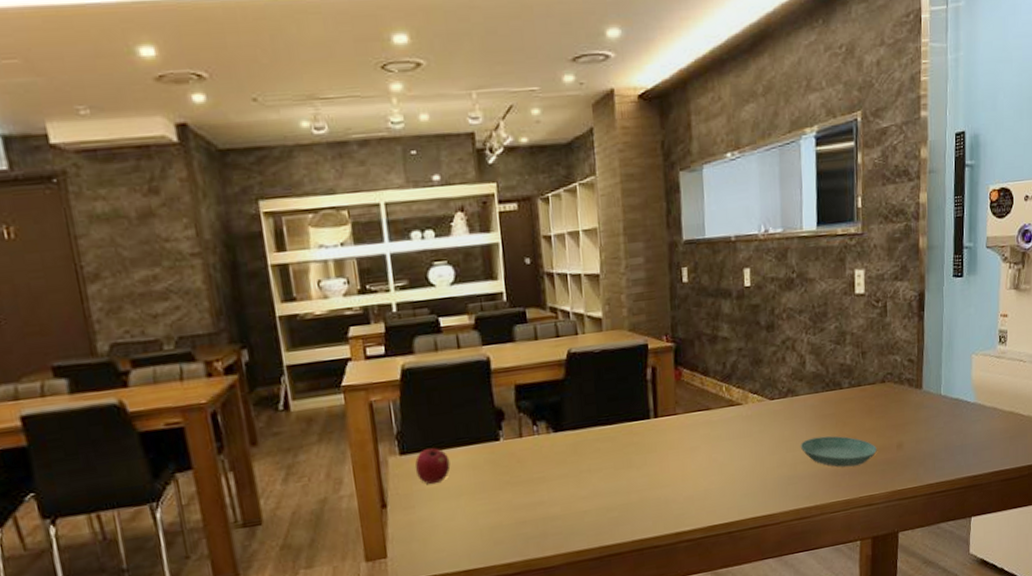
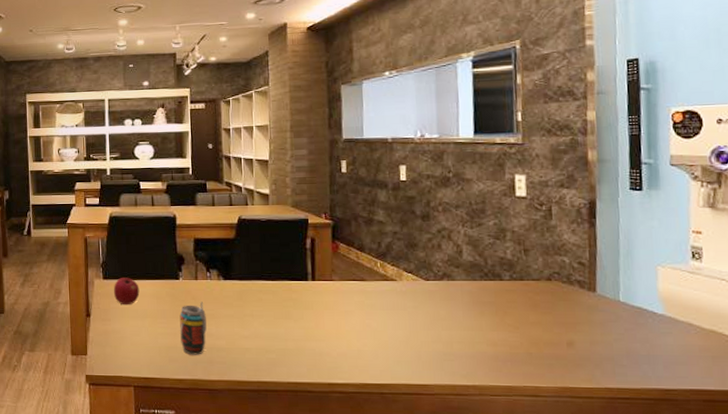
beverage can: none [503,463,538,532] -> present [179,301,207,355]
saucer: present [800,436,877,467] -> none [456,321,543,355]

